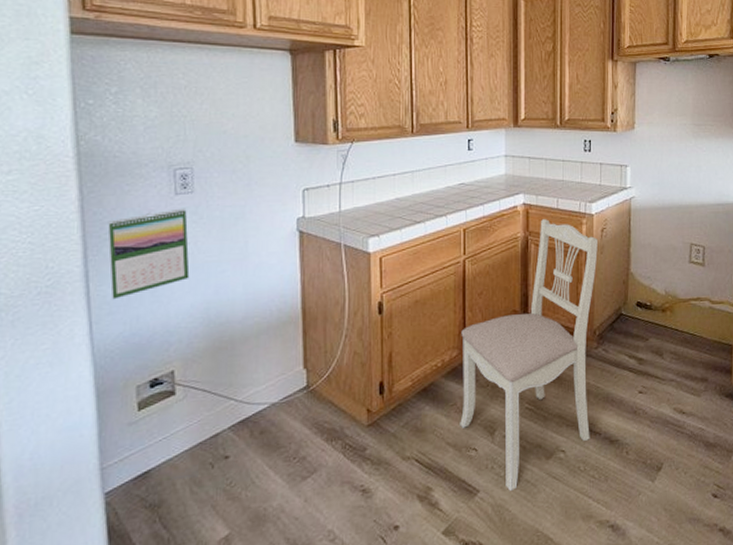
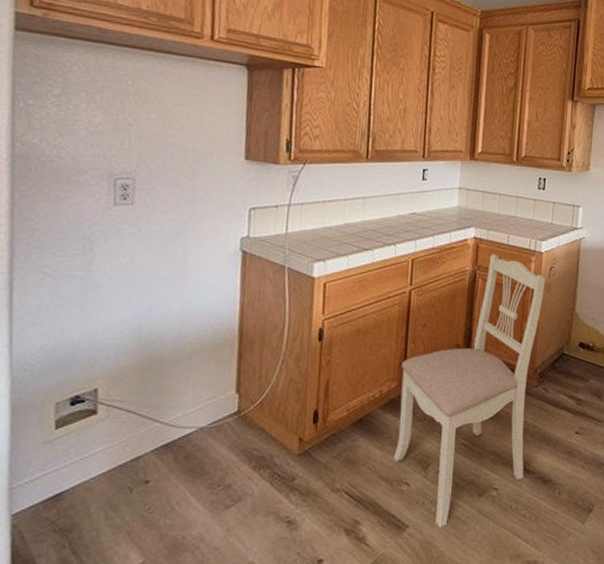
calendar: present [108,208,190,300] -> none [36,219,125,311]

